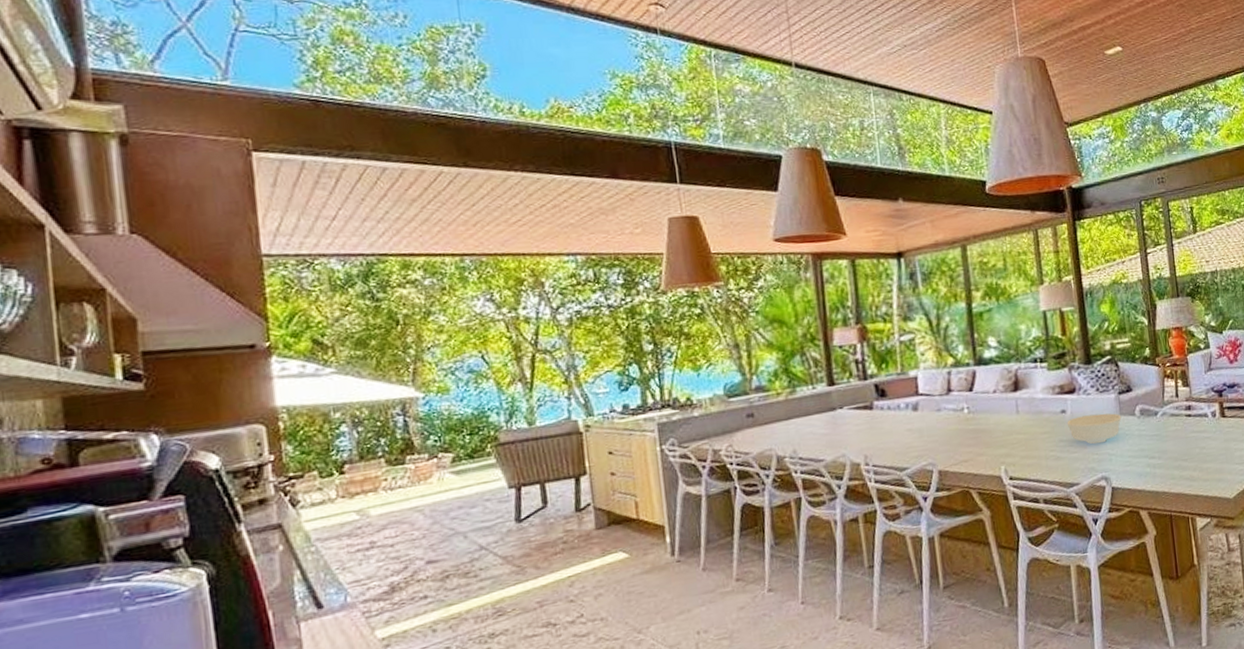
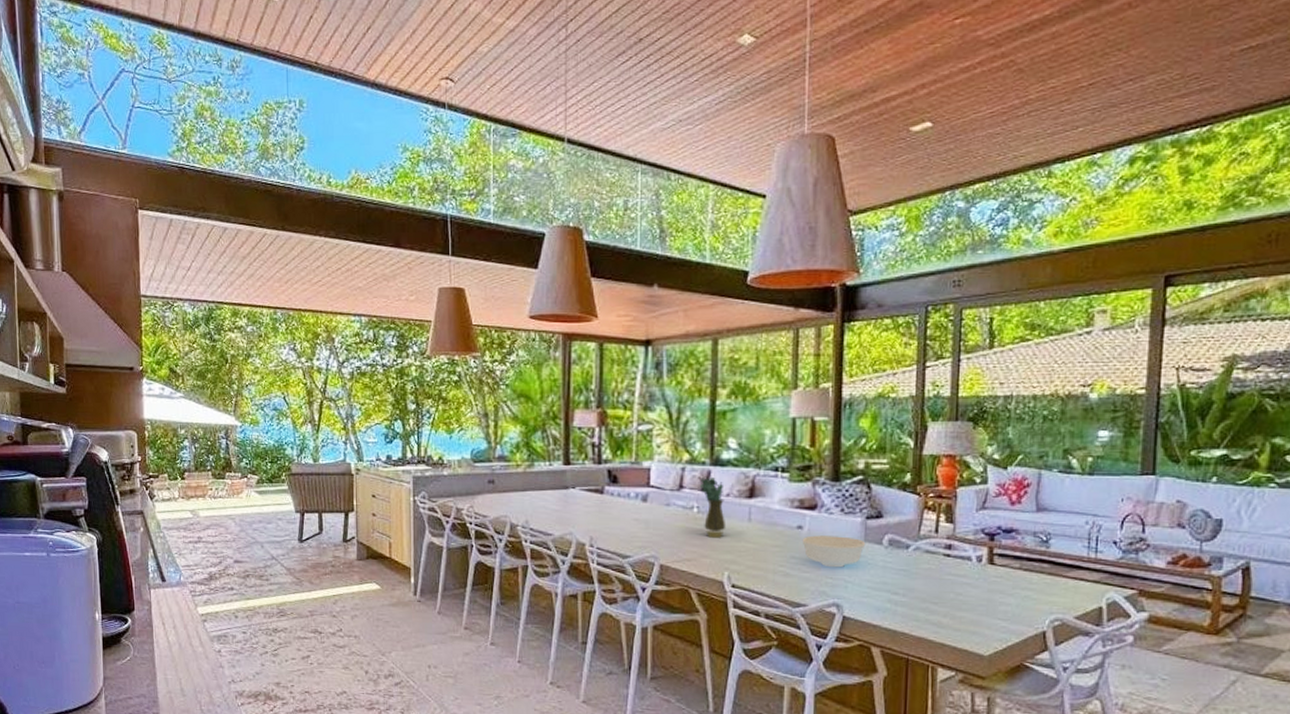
vase: none [966,376,997,436] -> present [699,475,727,538]

